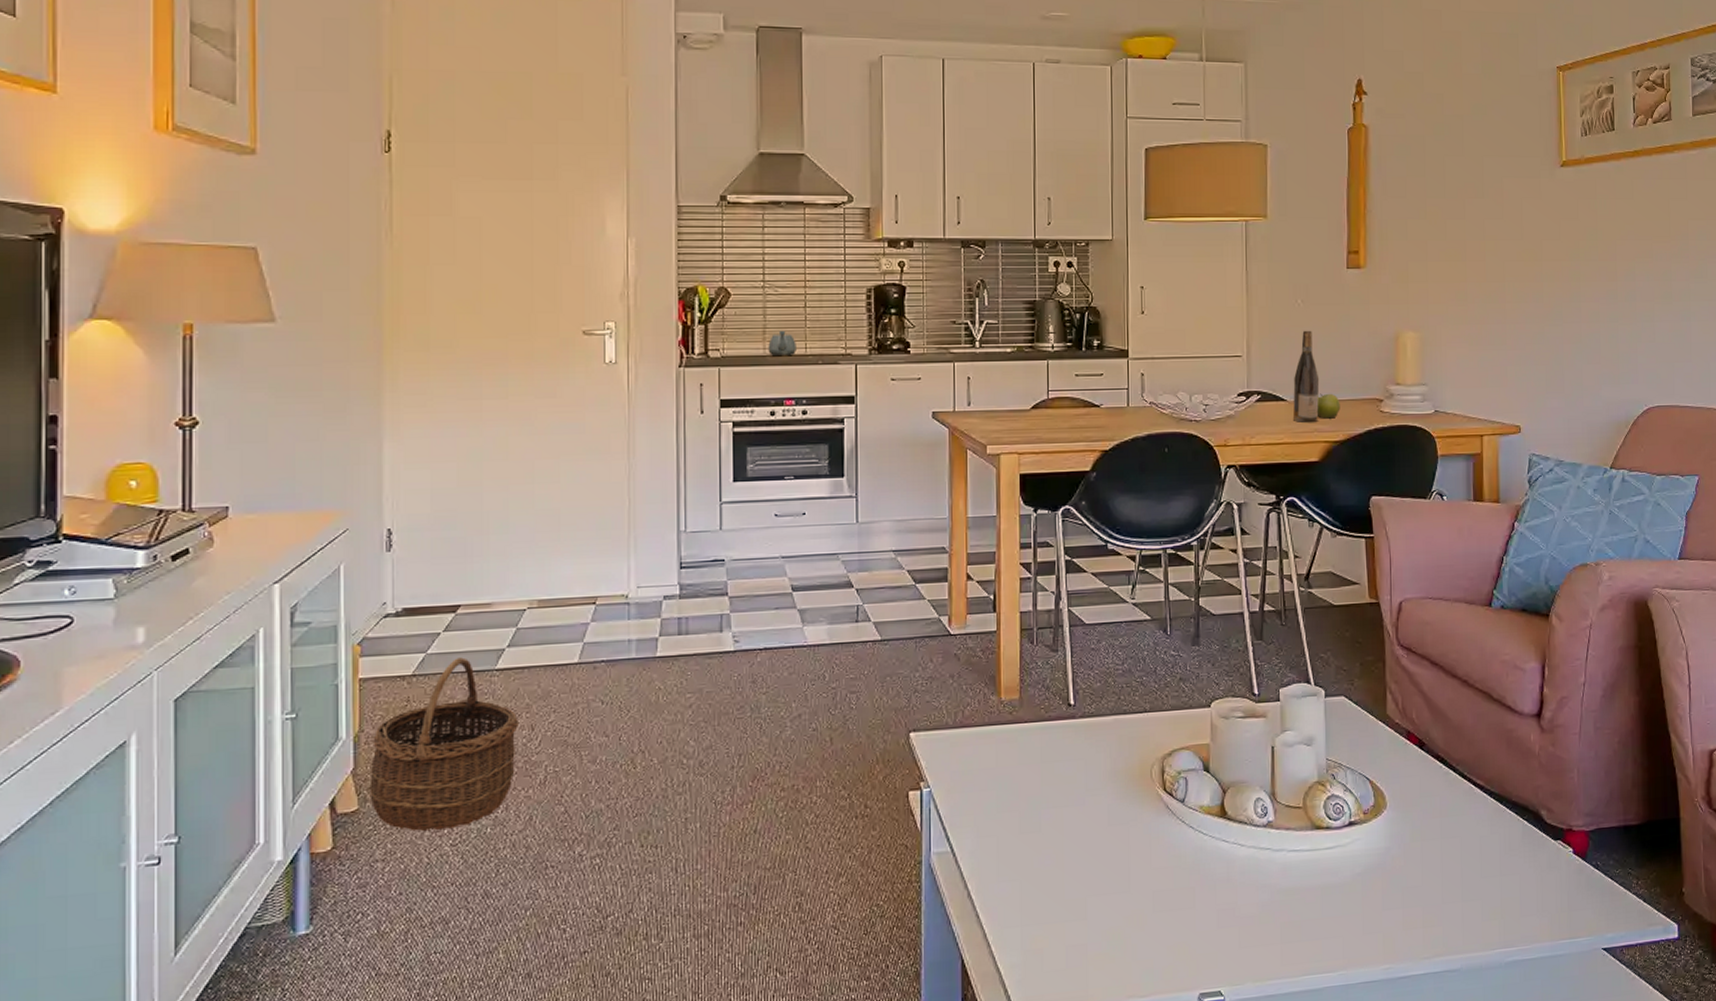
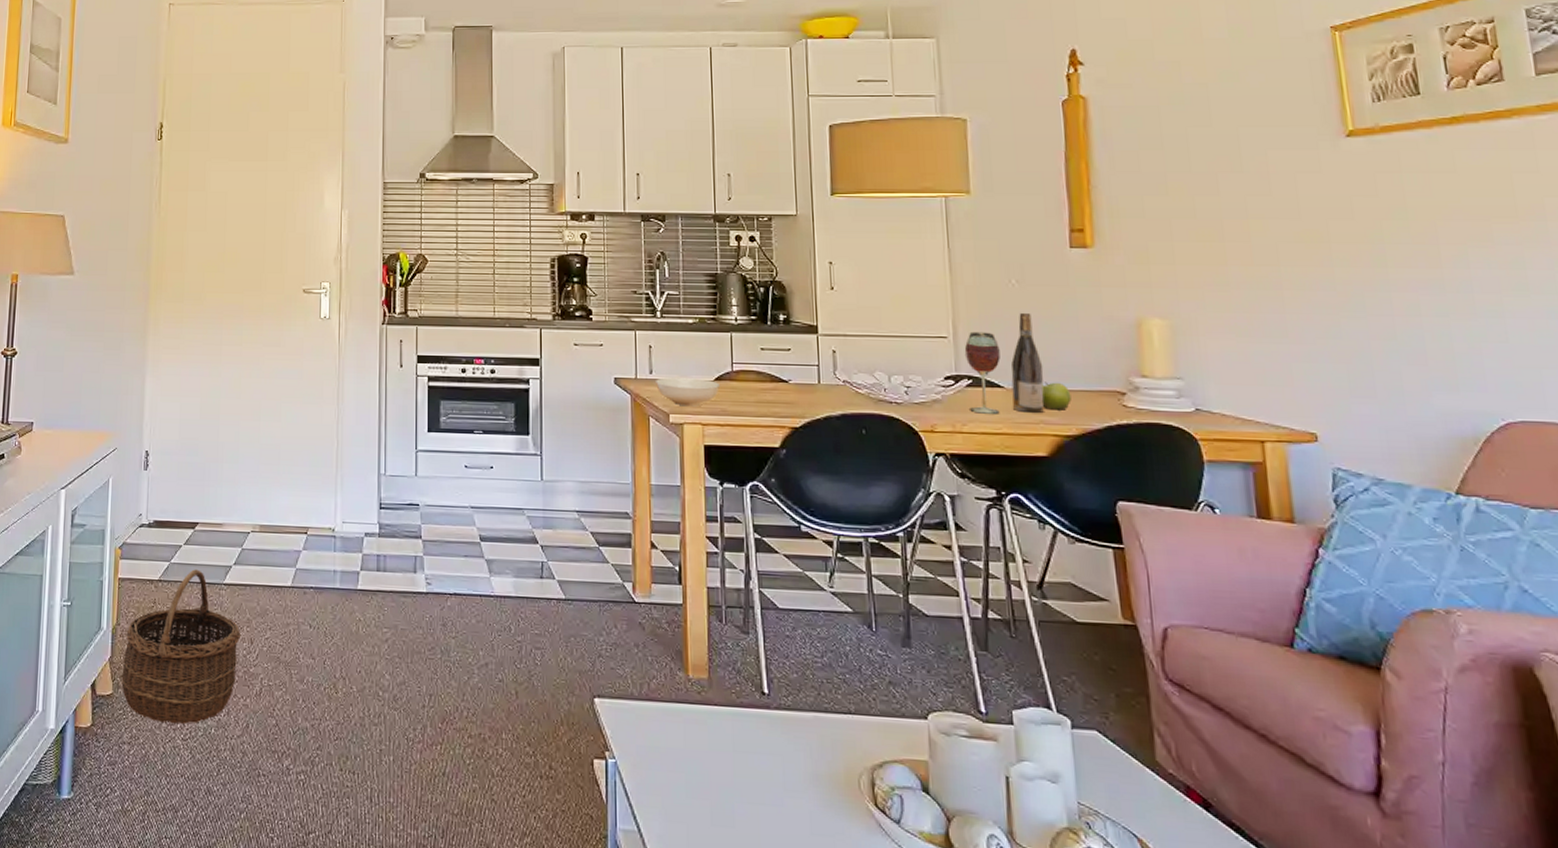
teapot: present [768,330,798,357] -> none [460,294,487,319]
bowl: none [974,408,1037,437] -> present [656,377,721,407]
wineglass: none [1255,349,1285,426] -> present [964,331,1001,414]

